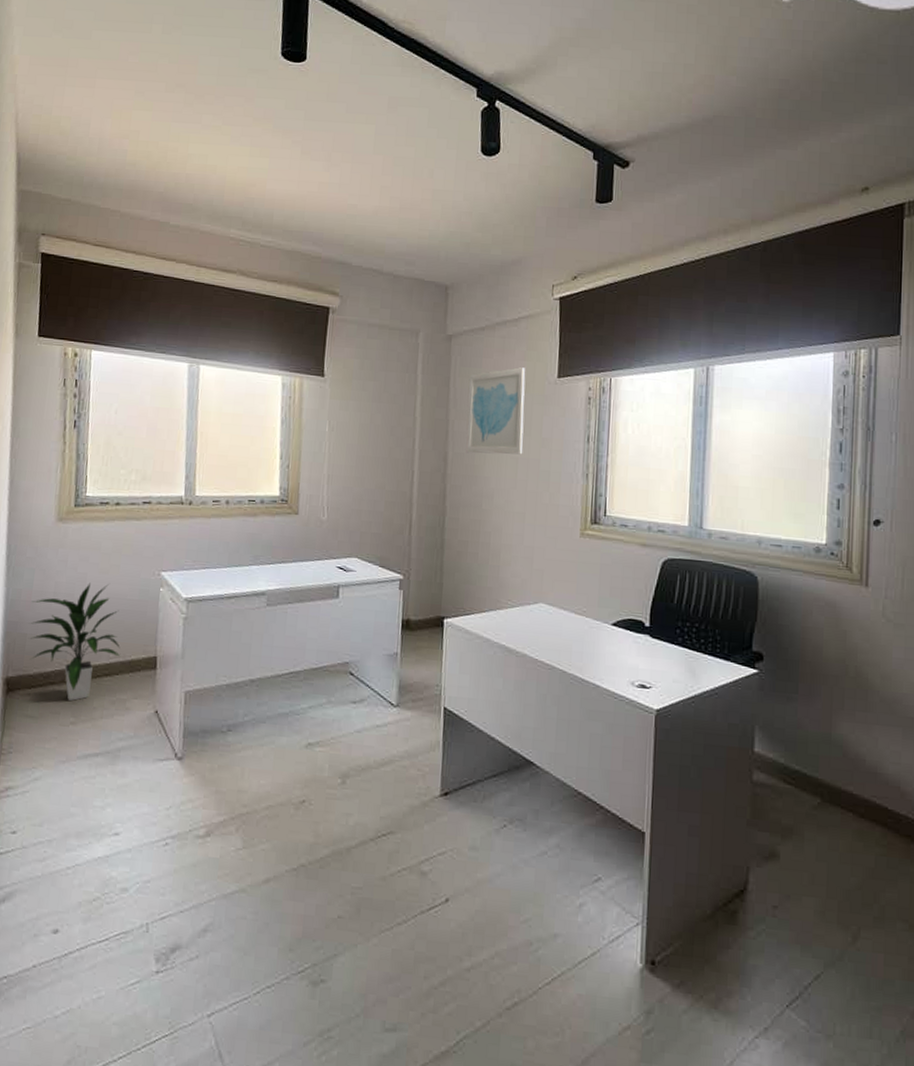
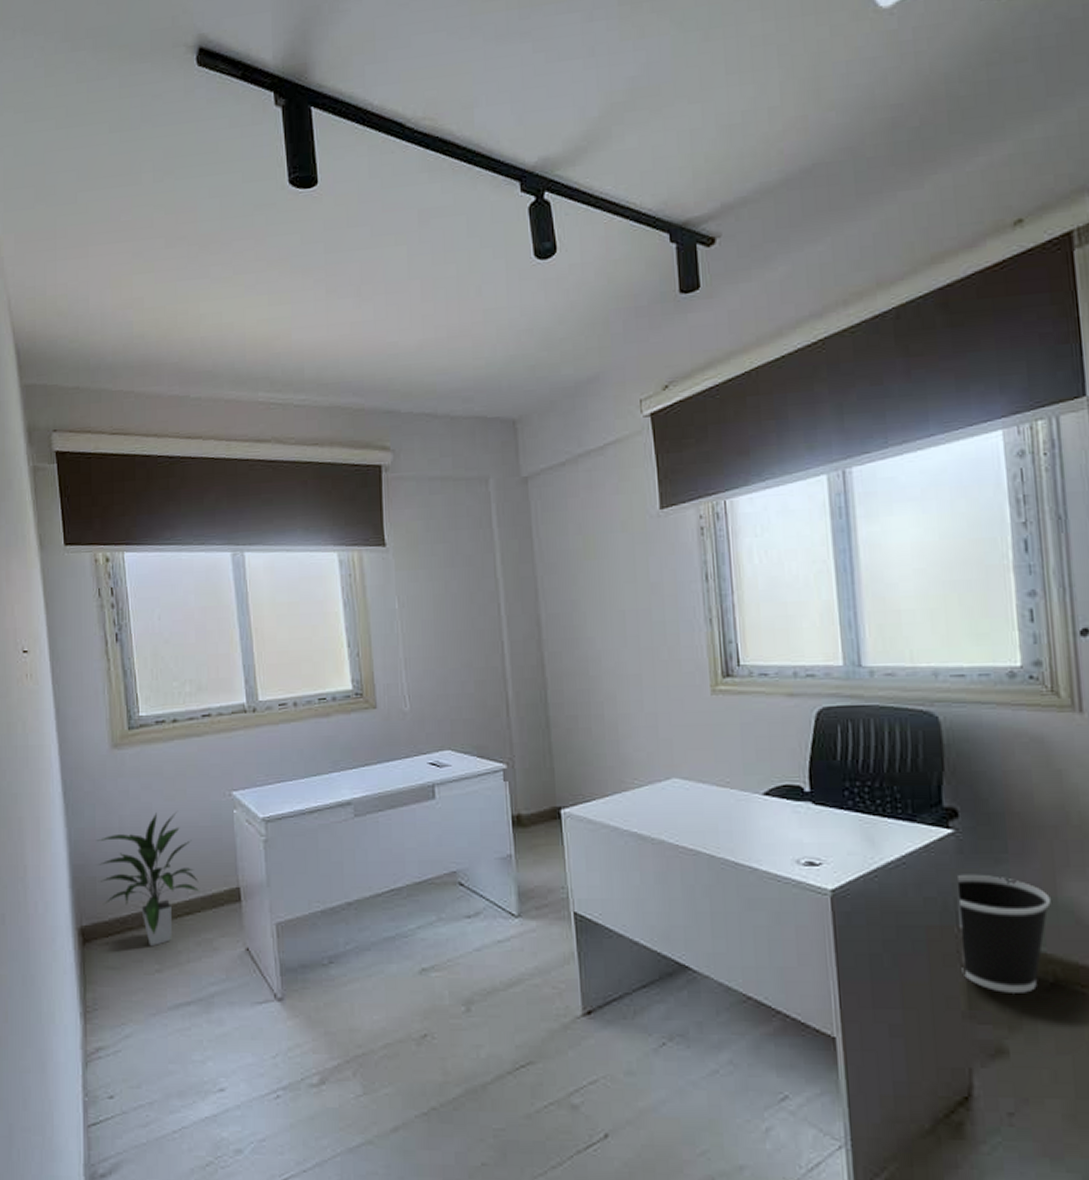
wall art: present [466,367,526,455] -> none [554,503,628,613]
wastebasket: none [751,707,826,809] -> present [958,874,1051,993]

